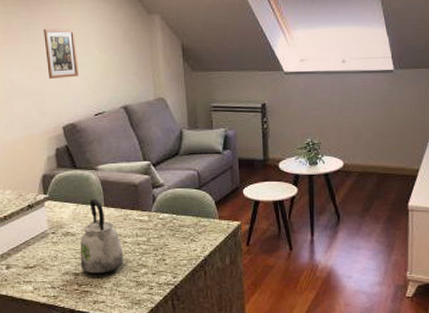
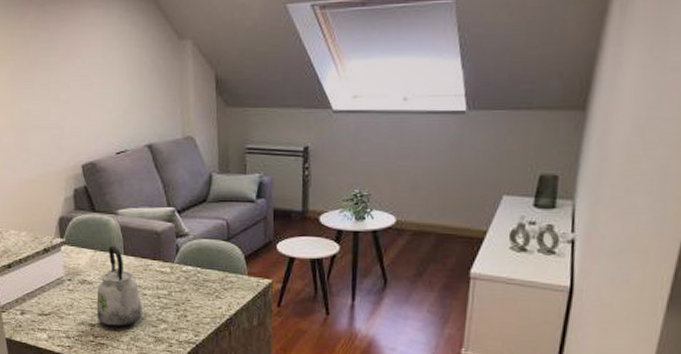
picture frame: present [44,28,79,79] -> none [64,55,100,111]

